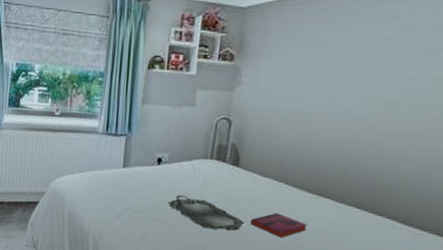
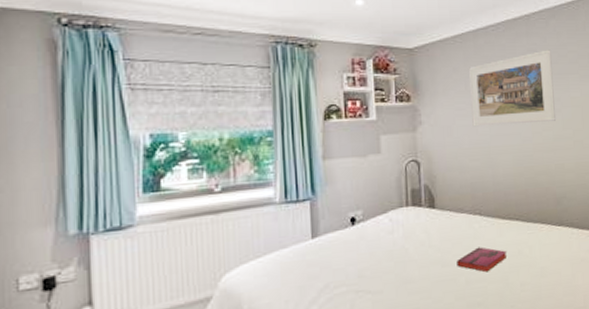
serving tray: present [167,194,245,231] -> none [370,252,451,285]
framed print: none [297,18,422,103] -> present [469,49,556,127]

